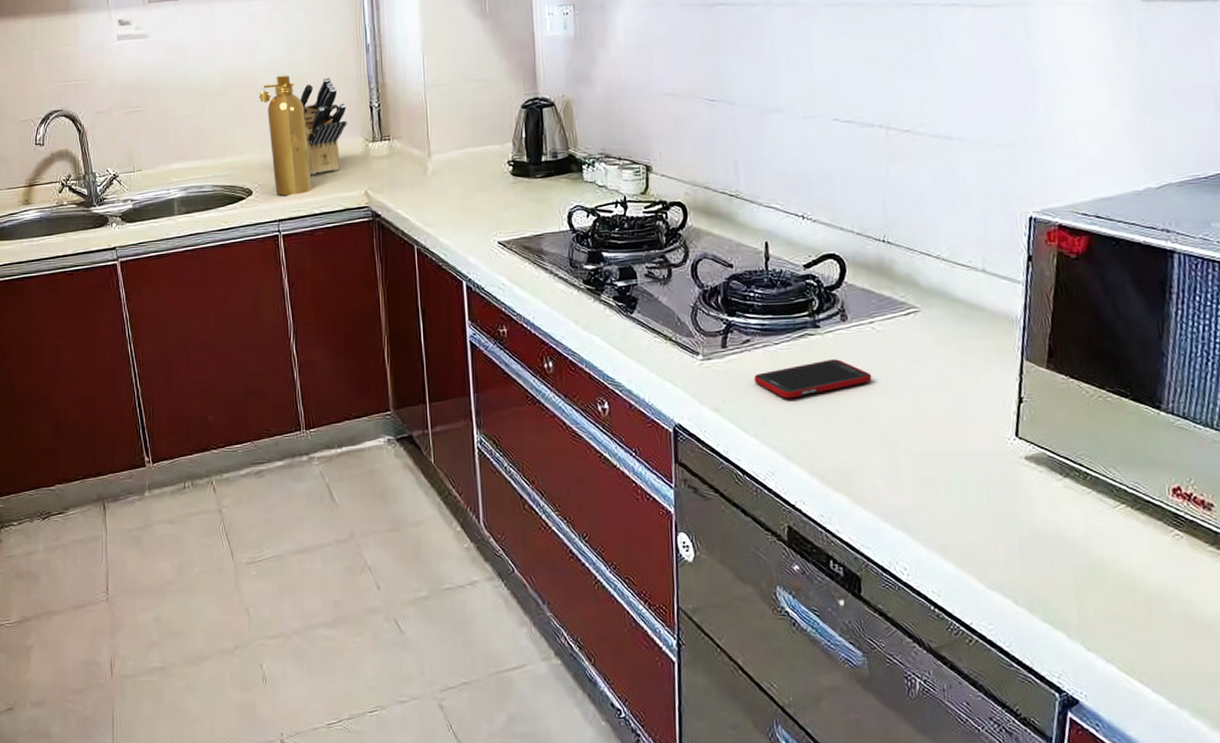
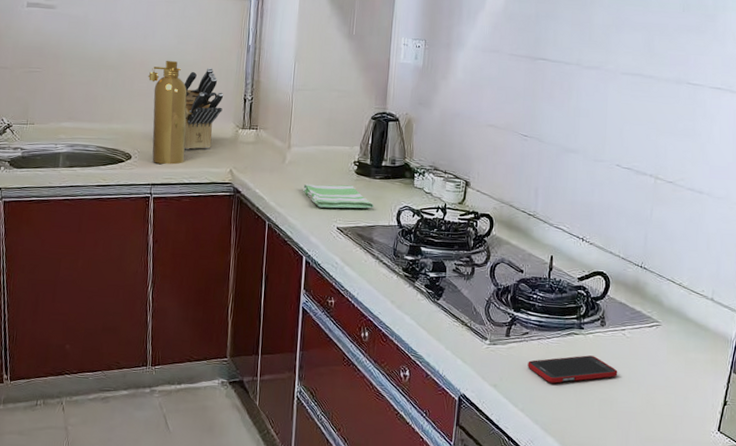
dish towel: none [452,190,539,221] -> present [303,183,374,209]

